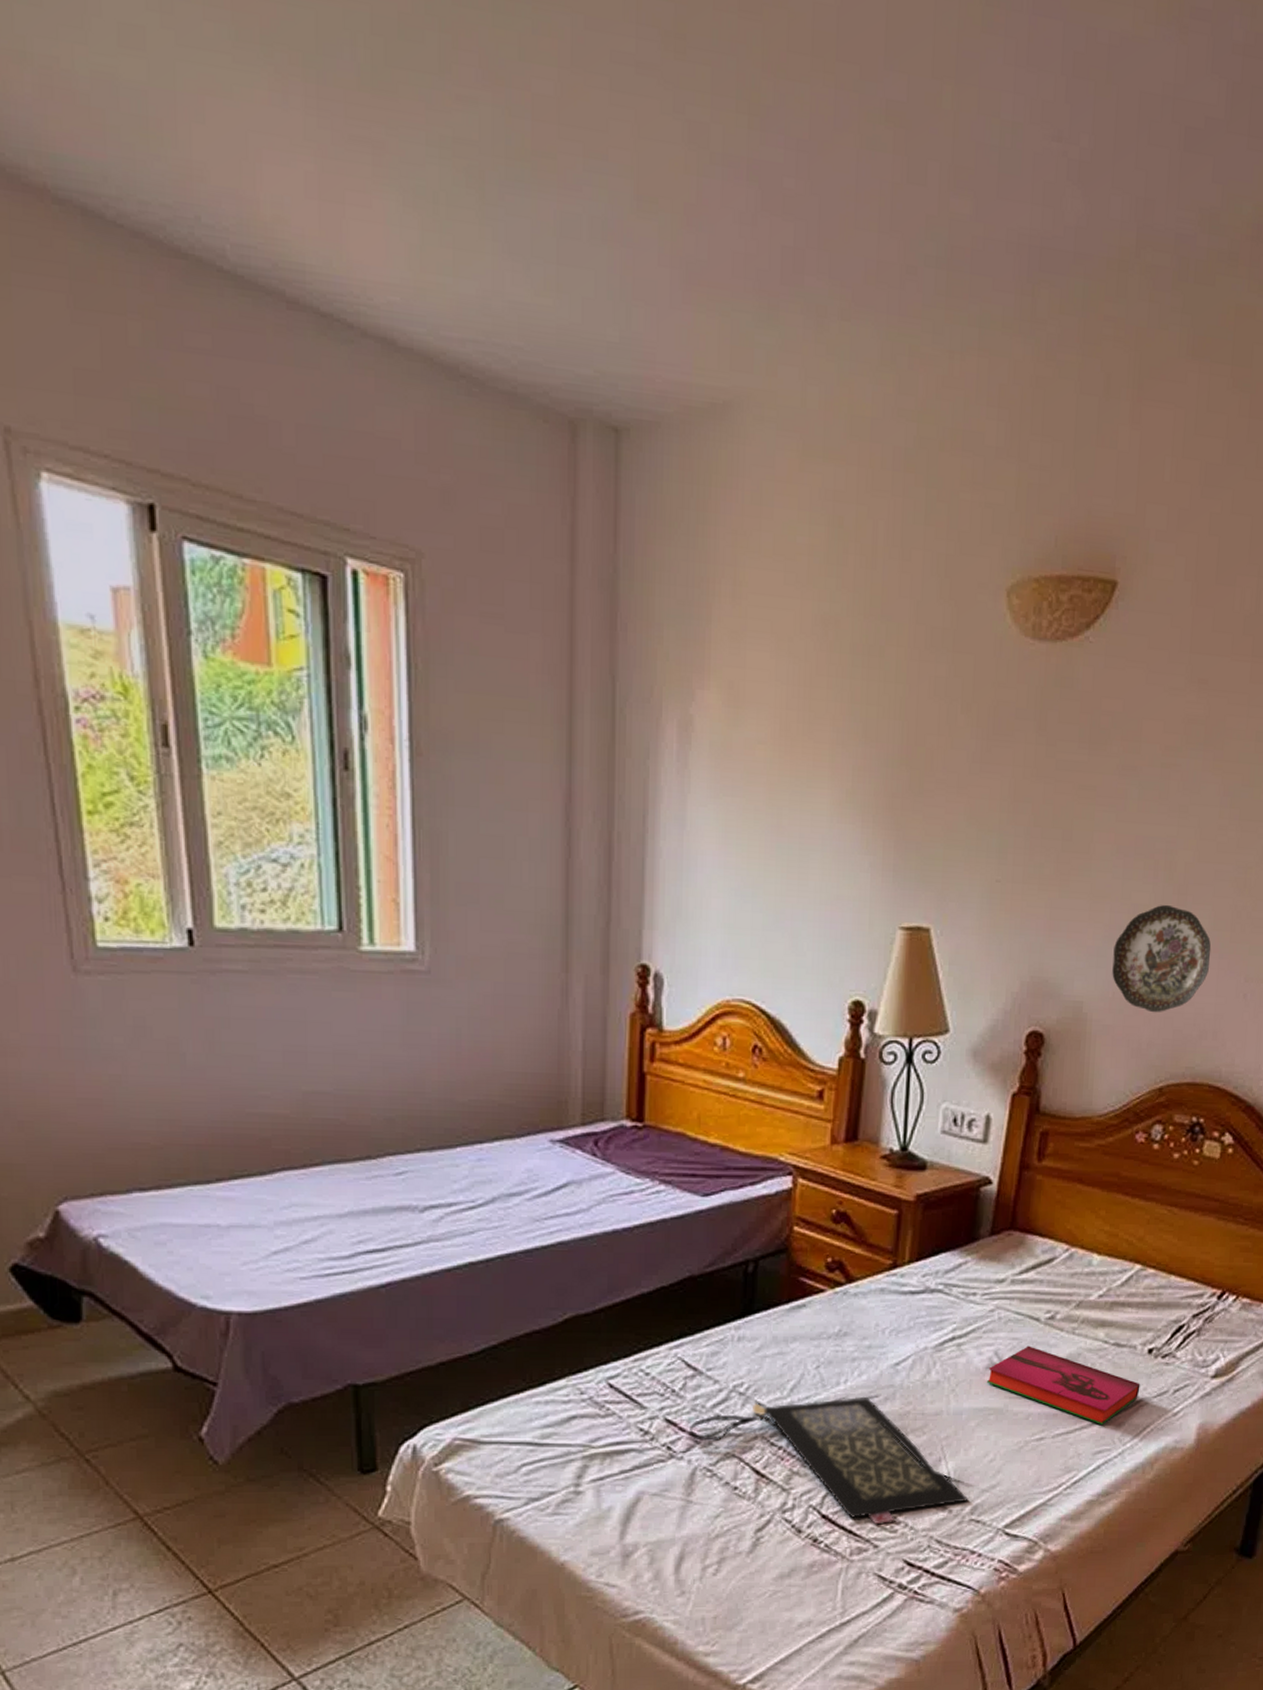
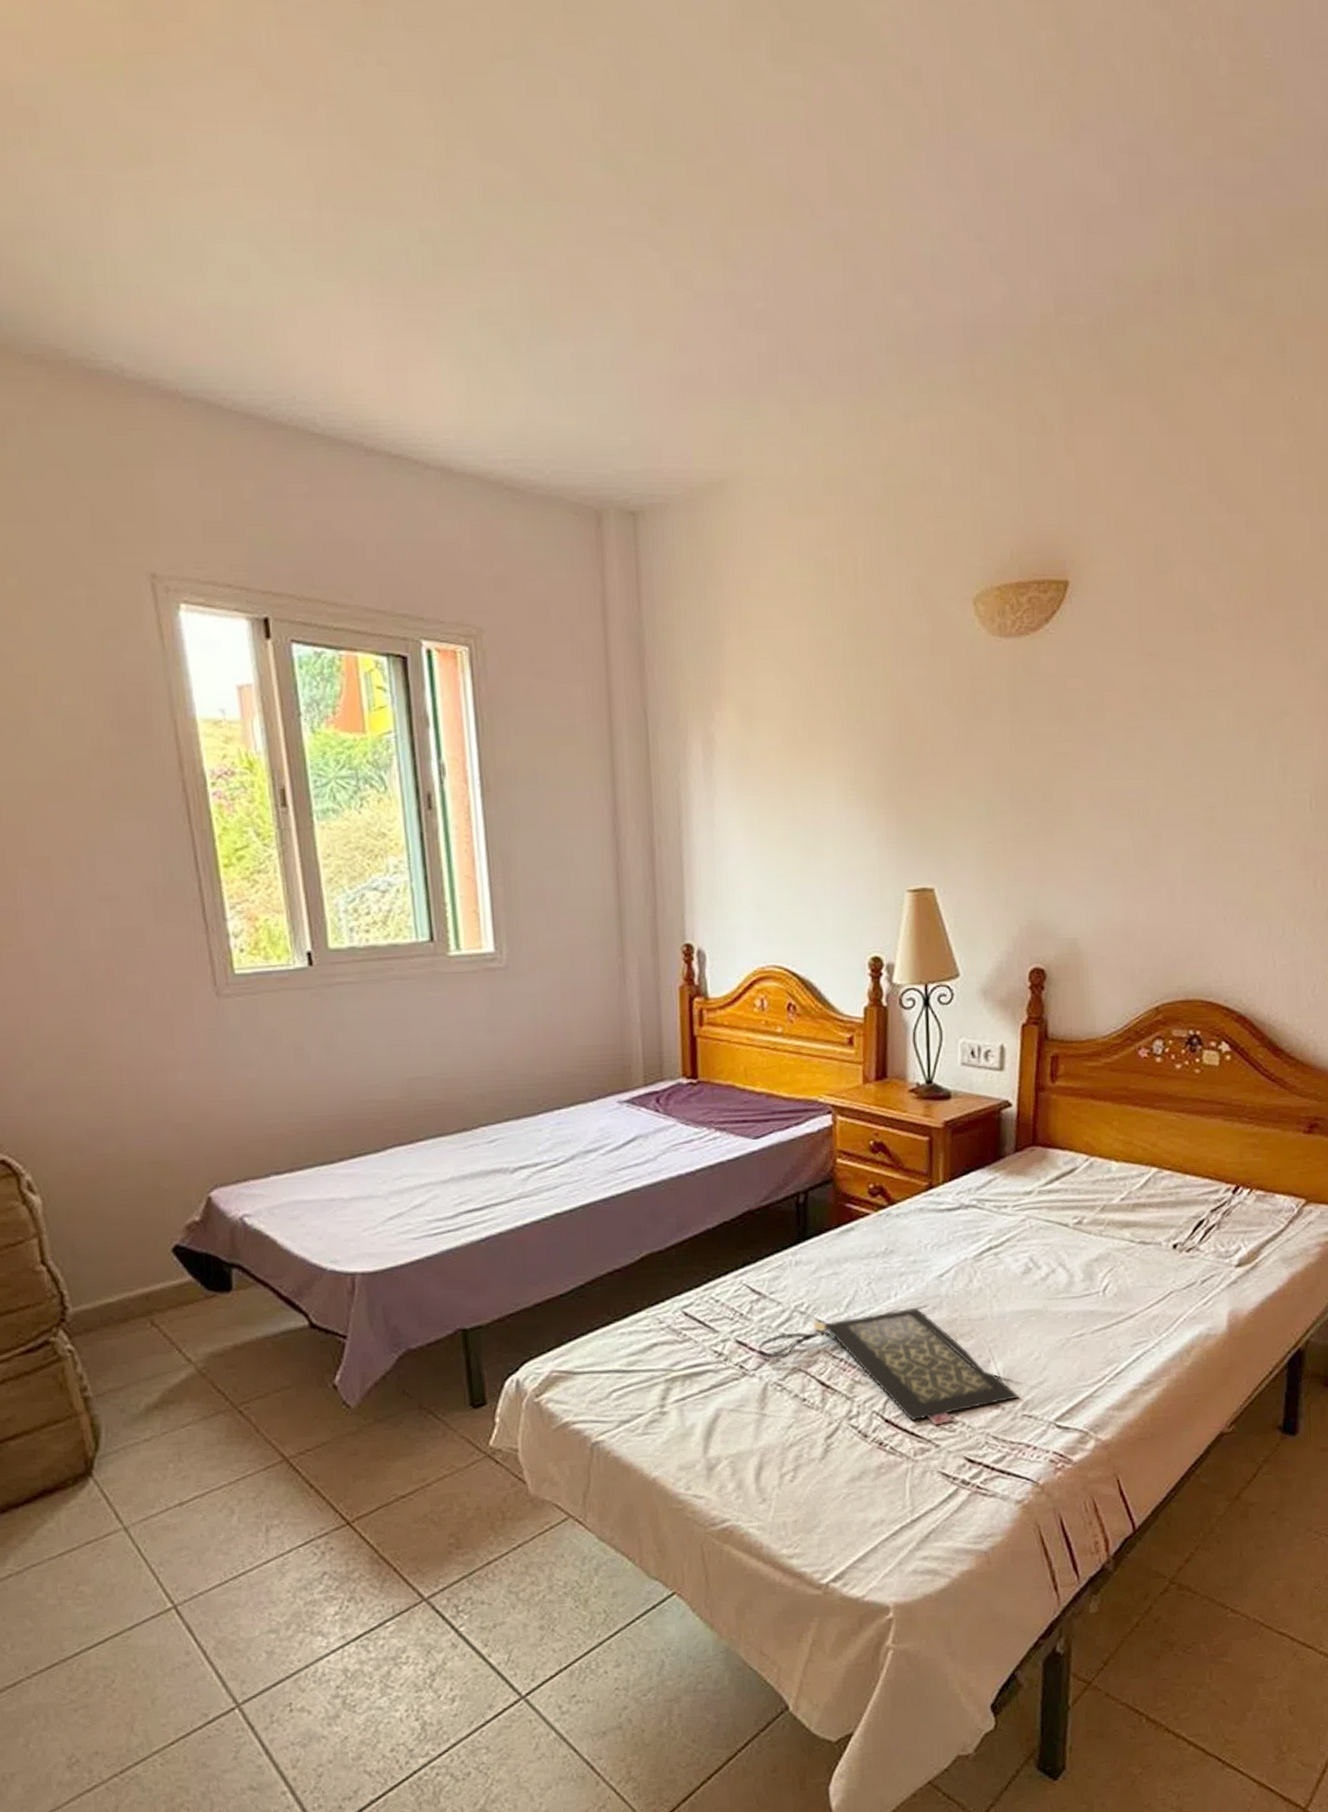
hardback book: present [986,1346,1140,1424] -> none [1024,1250,1169,1318]
decorative plate: present [1112,904,1211,1013] -> none [1100,846,1189,942]

